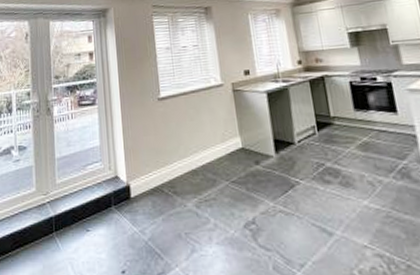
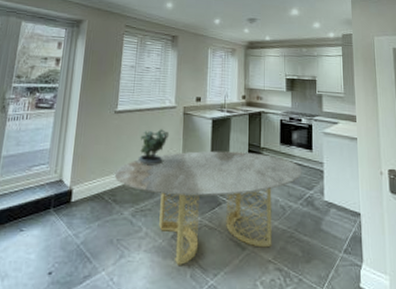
dining table: none [169,124,389,257] -> present [114,151,302,265]
potted plant: none [189,111,222,152] -> present [138,129,170,166]

